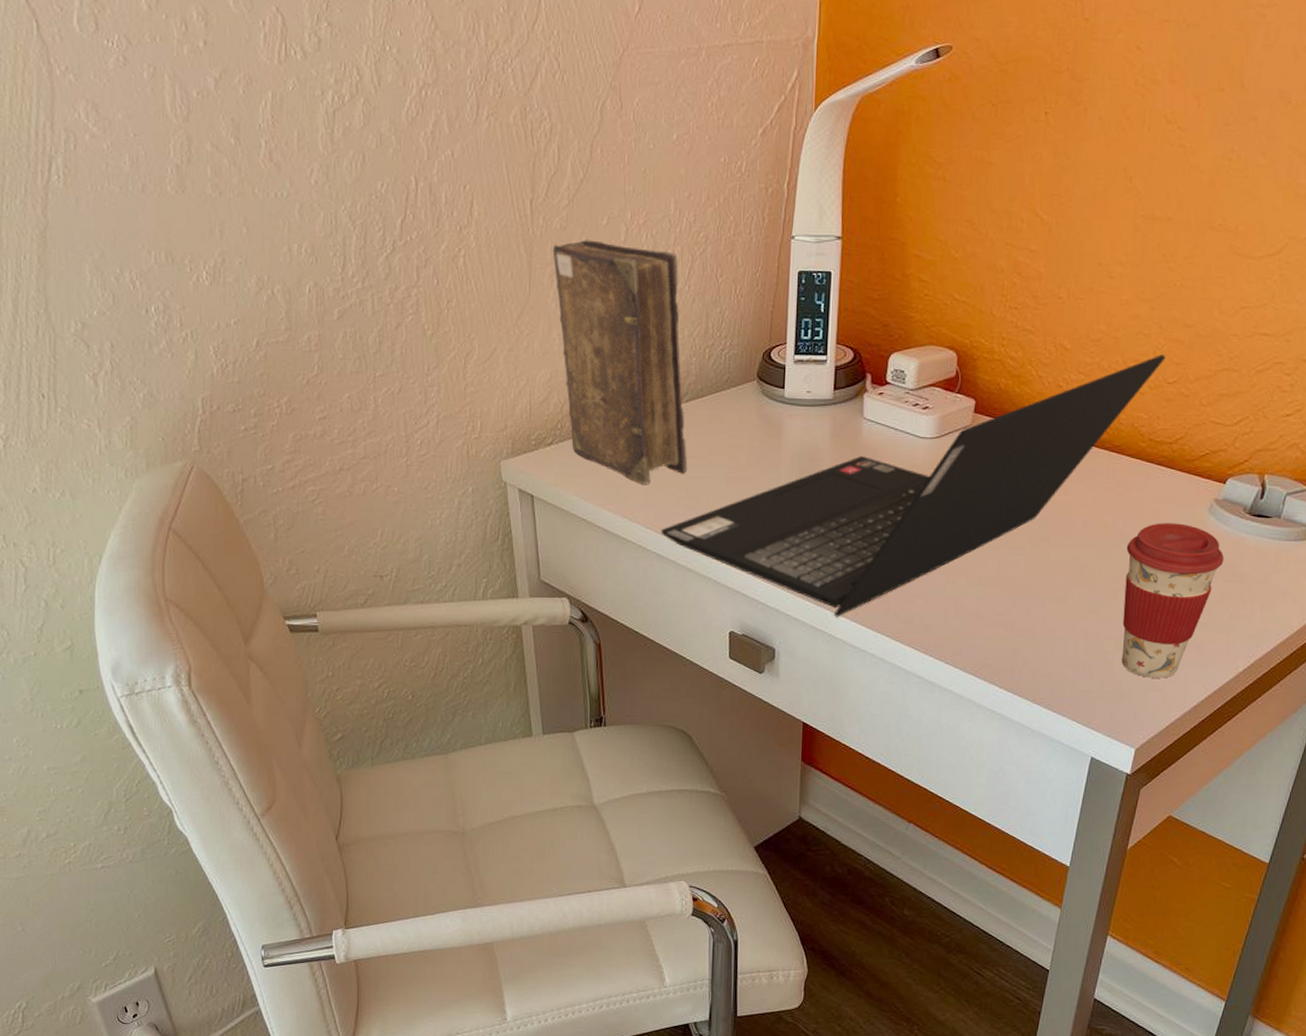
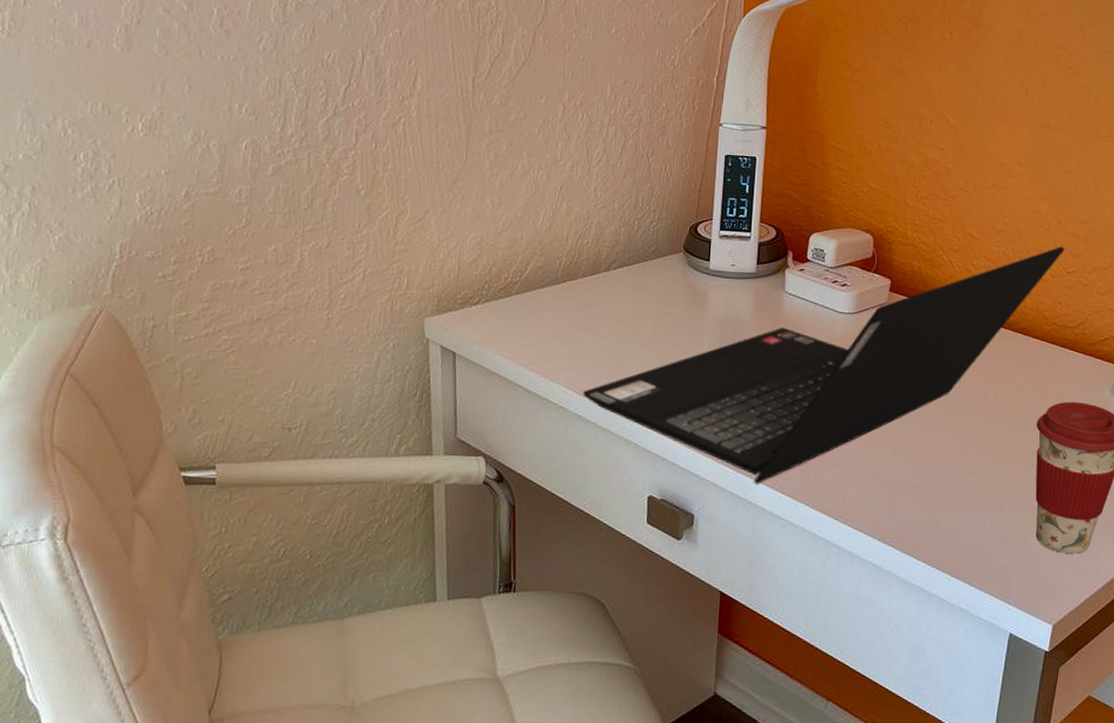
book: present [552,240,688,484] -> none [491,116,613,347]

